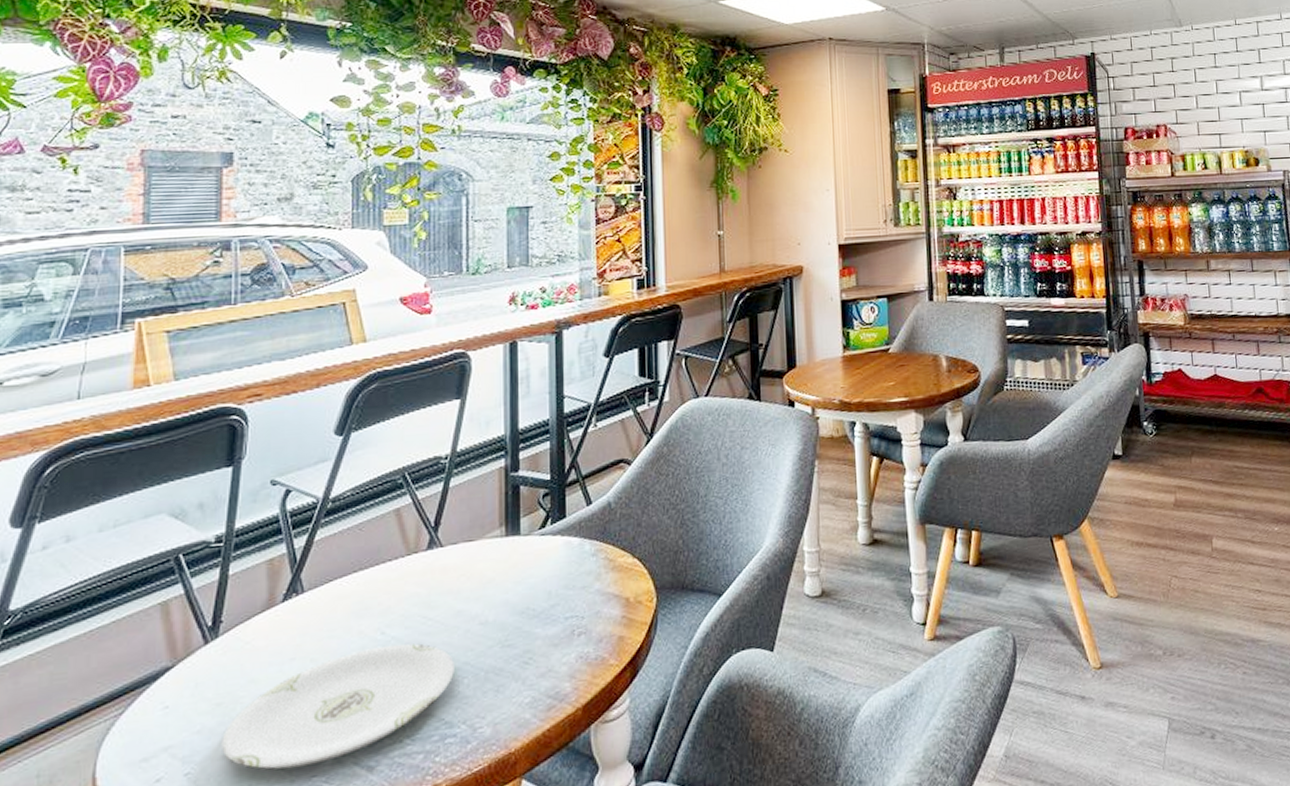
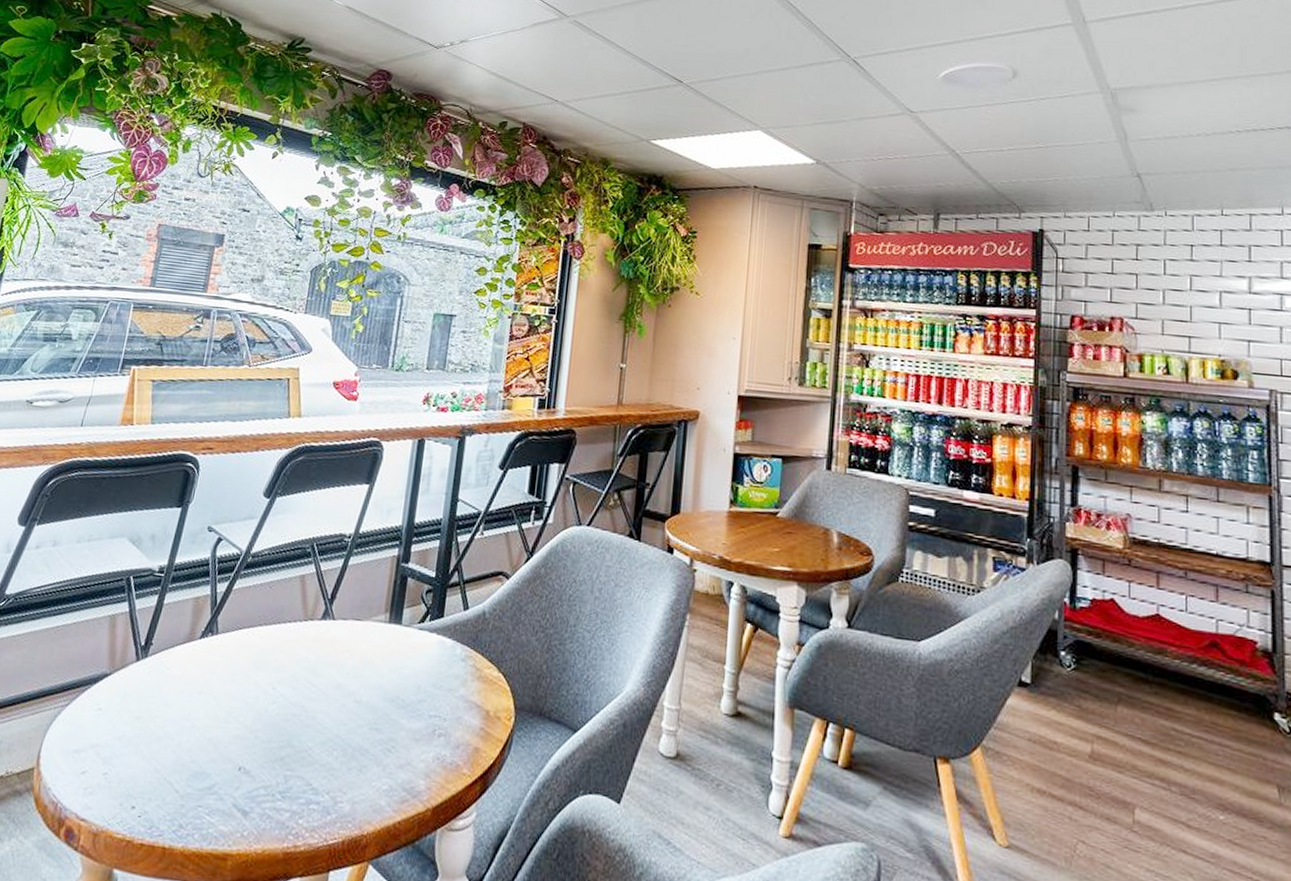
plate: present [222,643,454,770] -> none [134,699,328,796]

